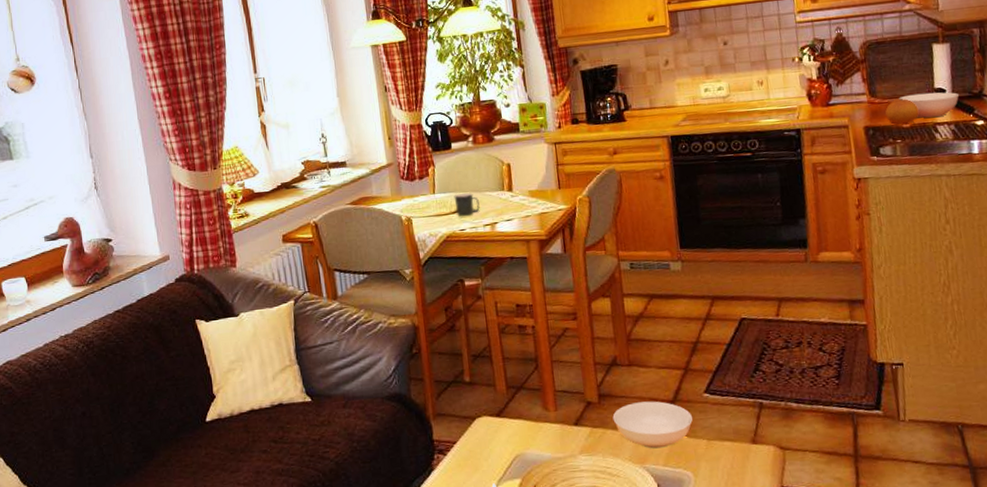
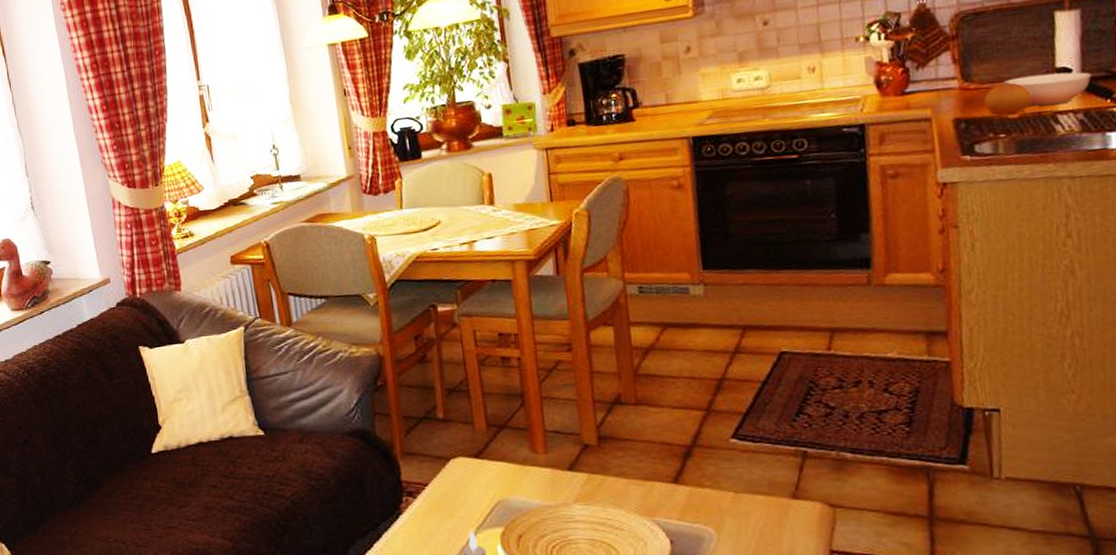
mug: present [454,193,480,219] -> none [424,208,455,237]
bowl: present [612,401,693,449] -> none [615,445,717,500]

